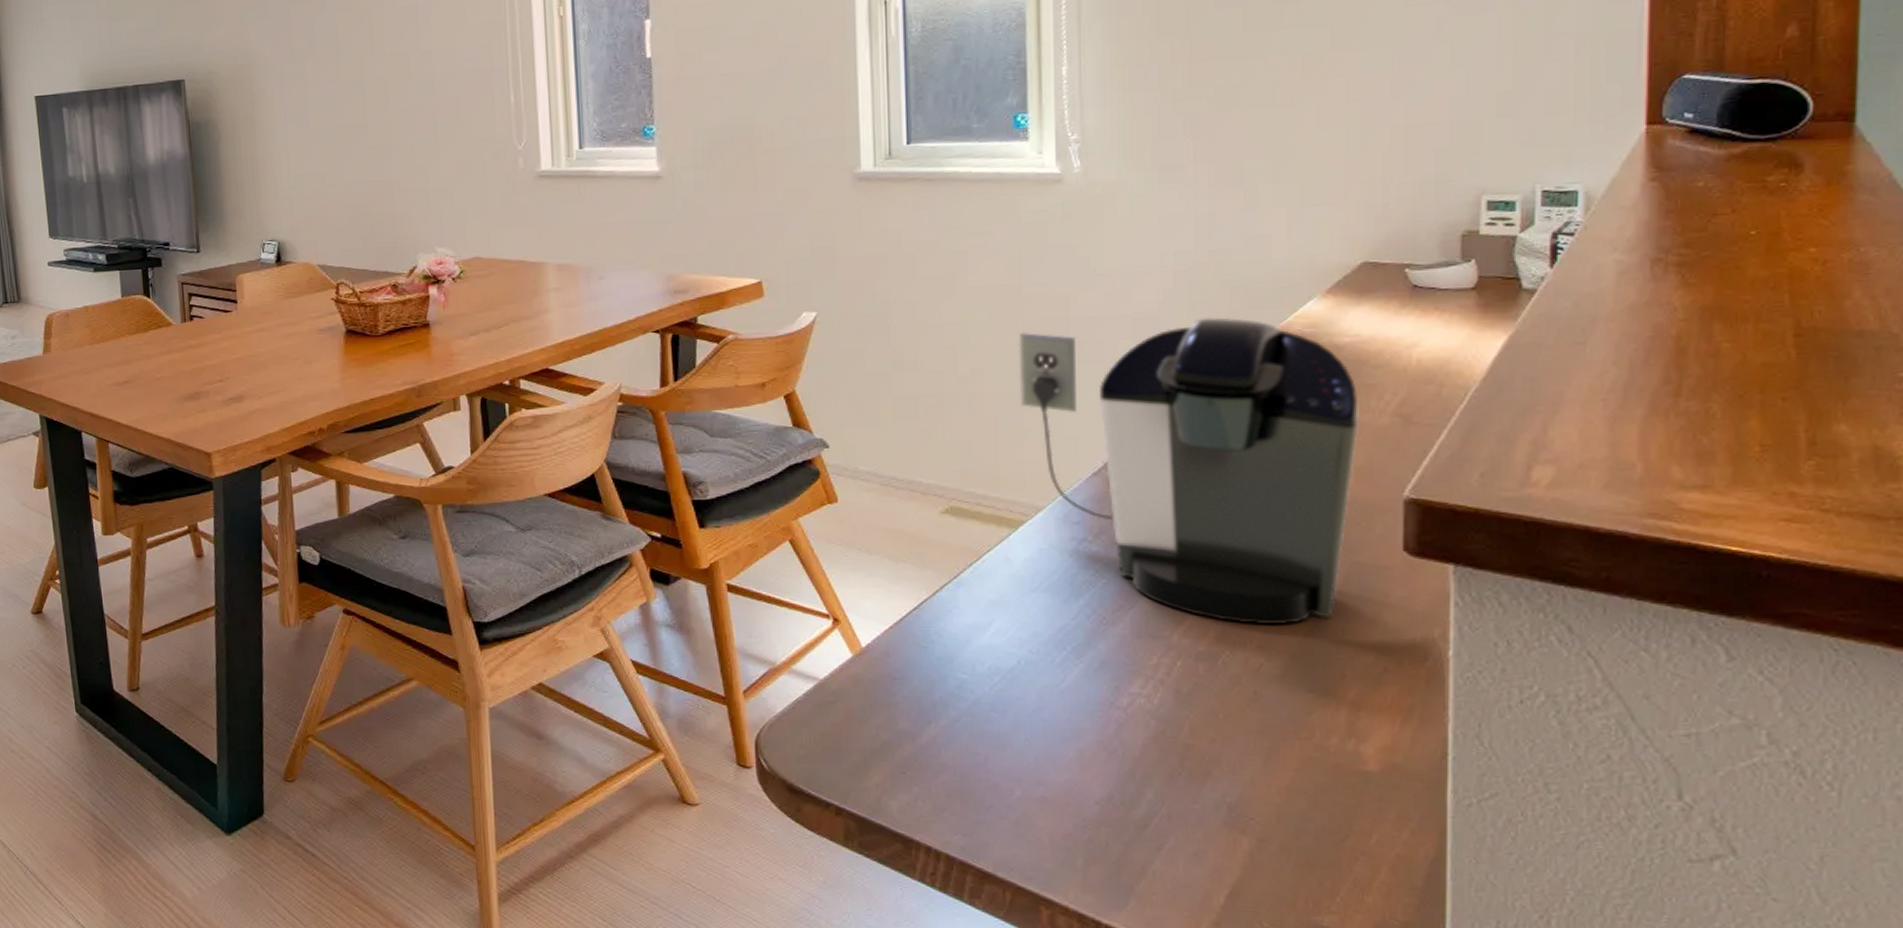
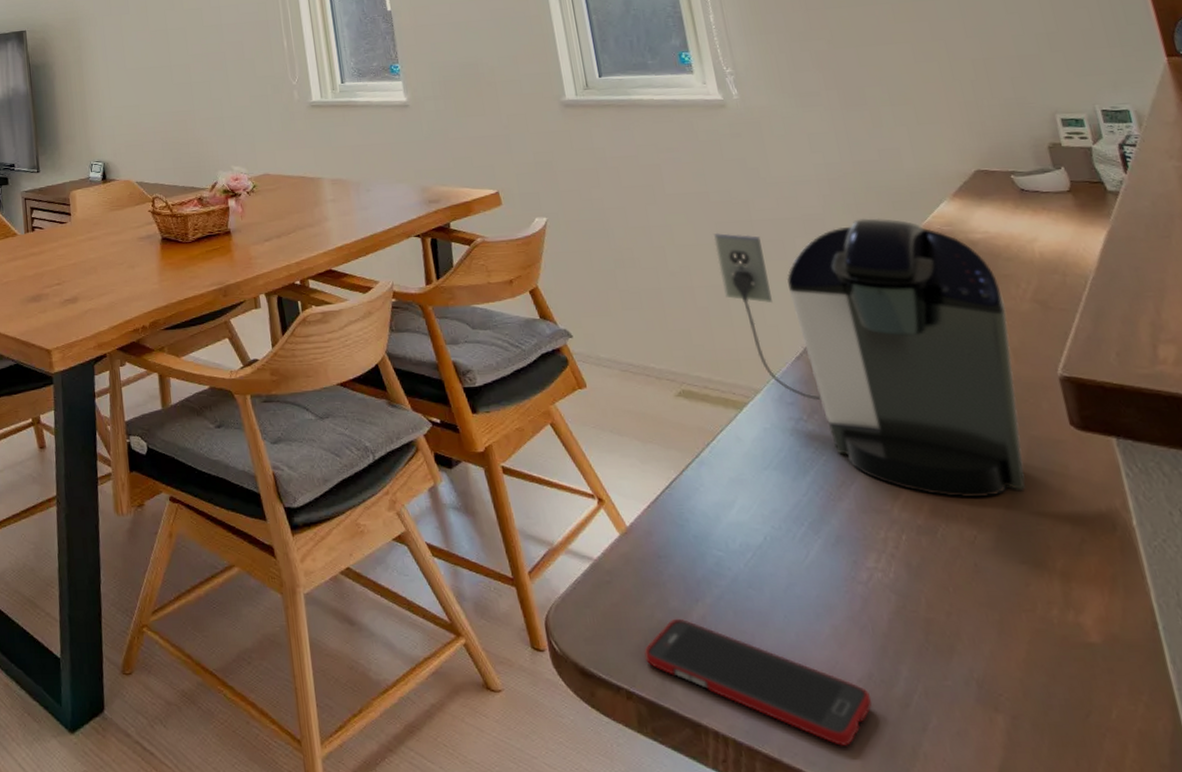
cell phone: none [862,739,1107,863] -> present [644,618,872,746]

